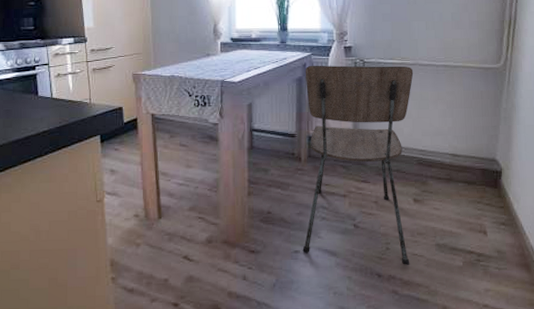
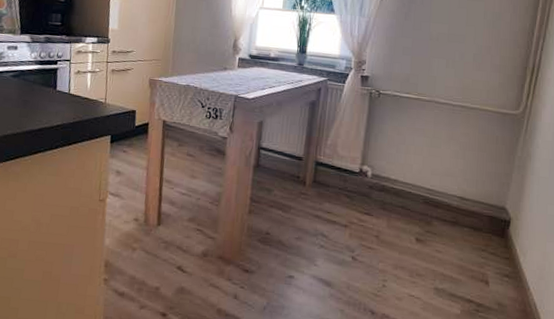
dining chair: present [302,65,414,265] -> none [297,90,429,306]

